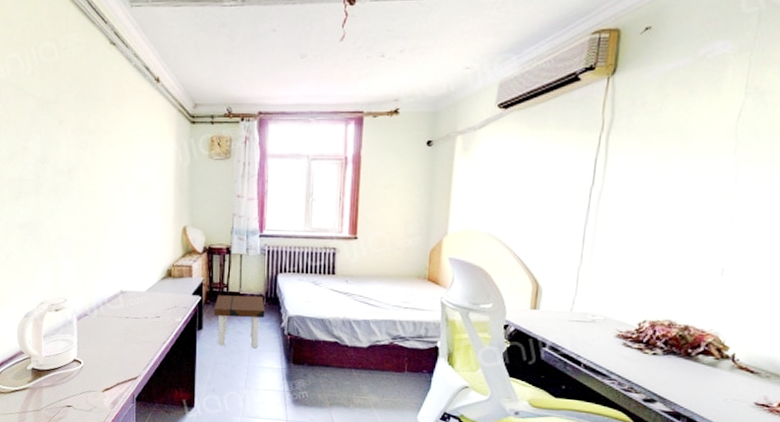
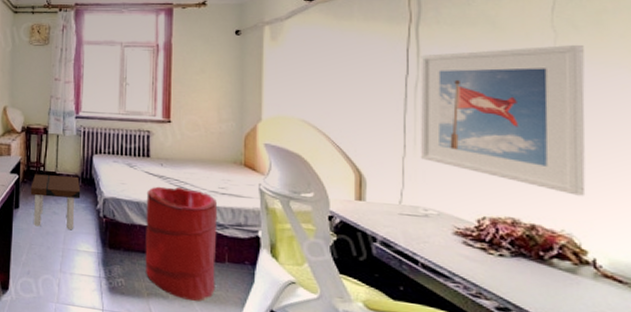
laundry hamper: none [328,302,400,408] -> present [145,186,218,302]
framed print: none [594,152,761,298] -> present [420,44,586,196]

